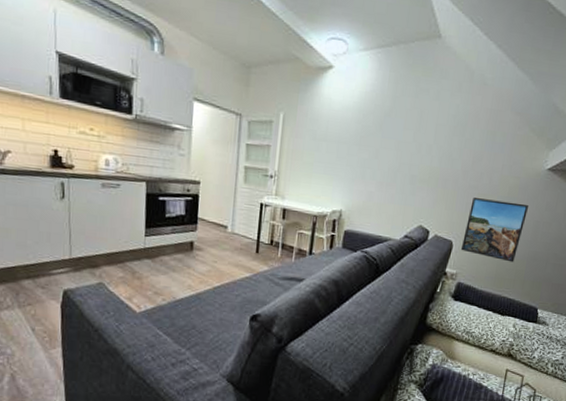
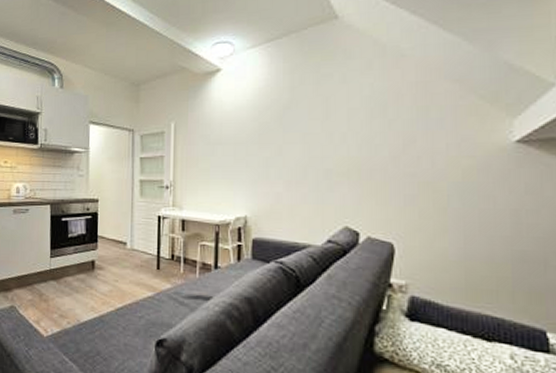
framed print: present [460,198,528,263] -> none [406,187,497,267]

